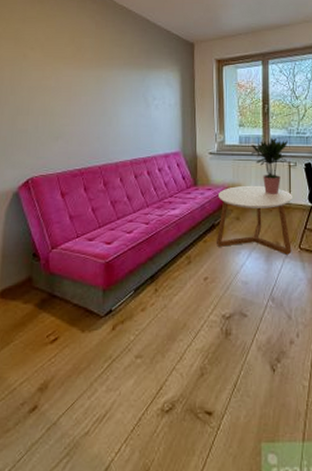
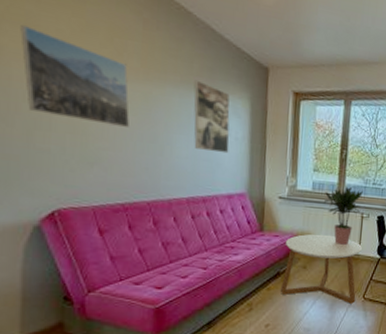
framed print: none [11,40,86,107] -> present [20,25,130,128]
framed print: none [134,61,164,119] -> present [194,79,230,154]

